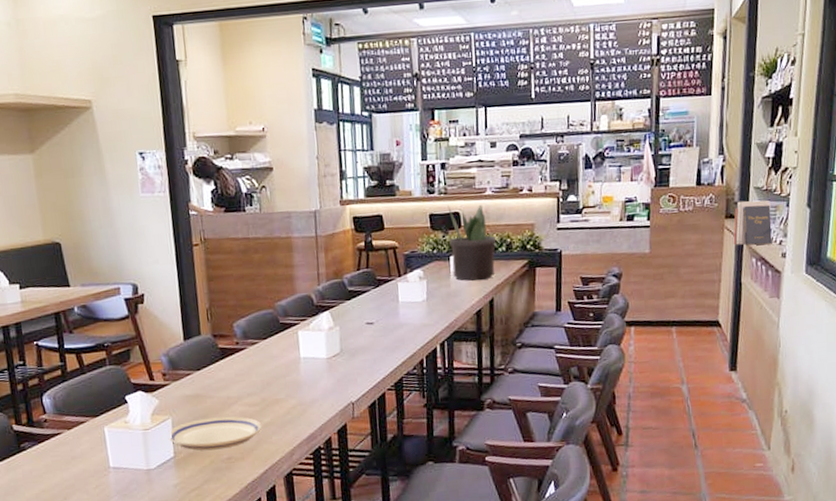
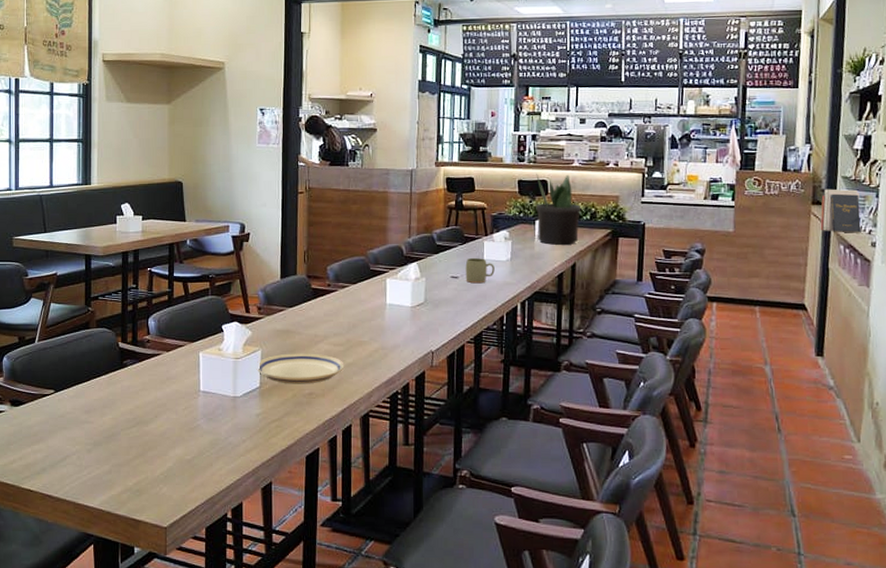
mug: none [380,301,411,328] -> present [465,258,495,284]

